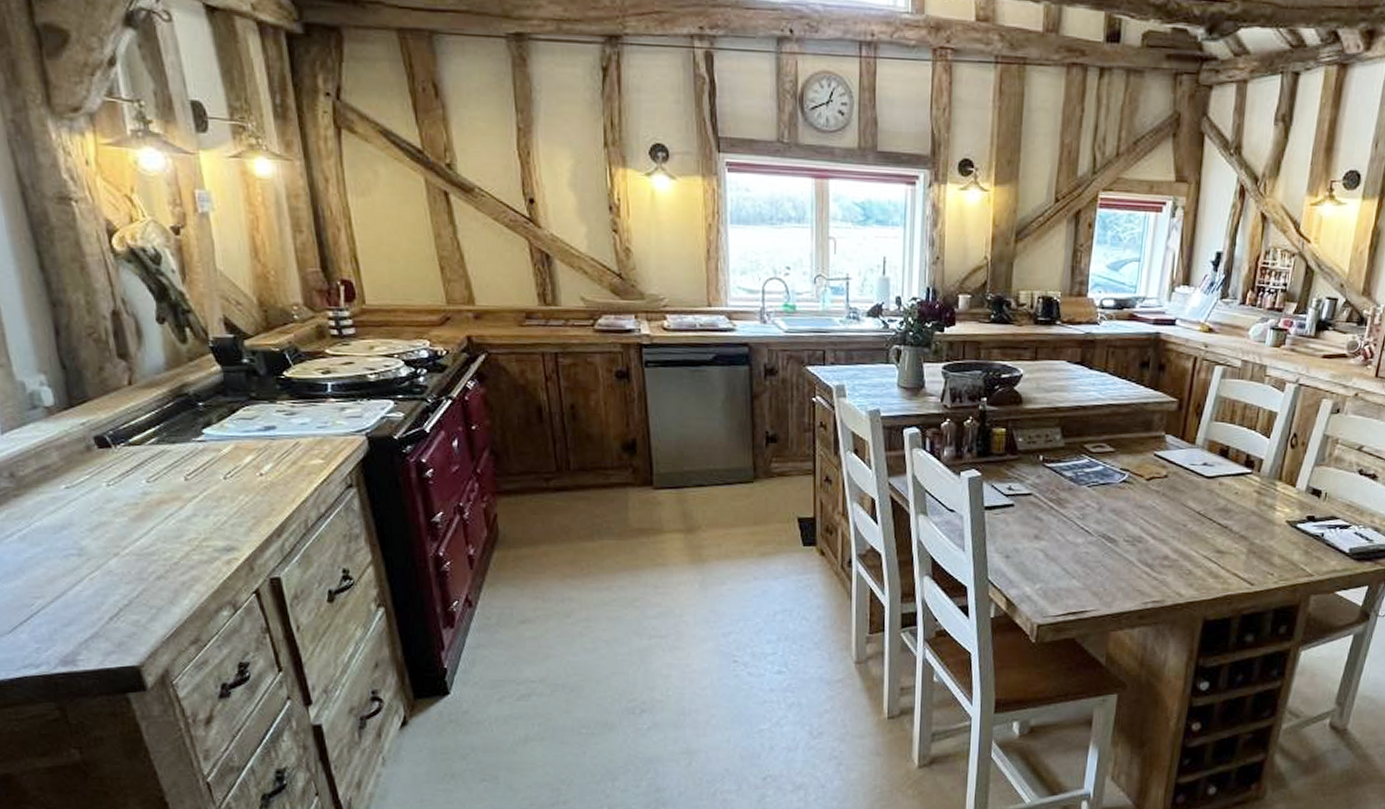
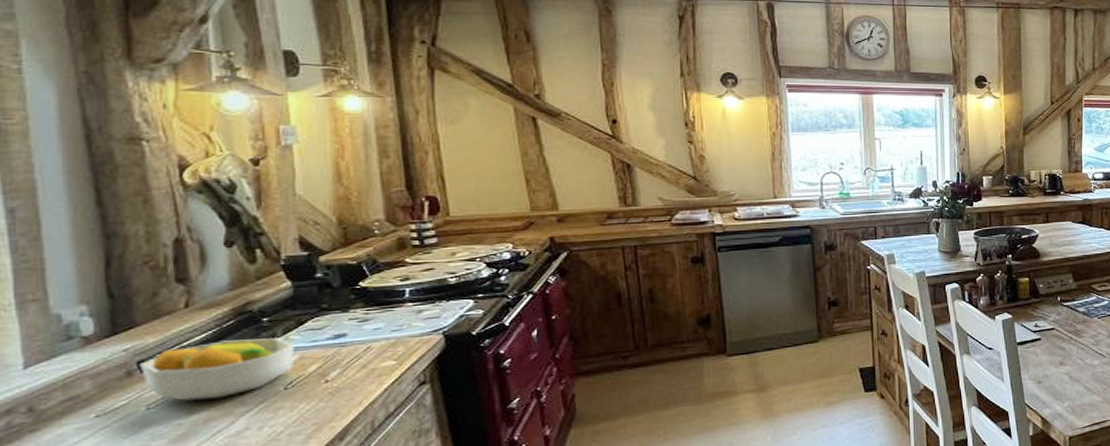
fruit bowl: none [96,423,231,482] -> present [139,338,294,401]

